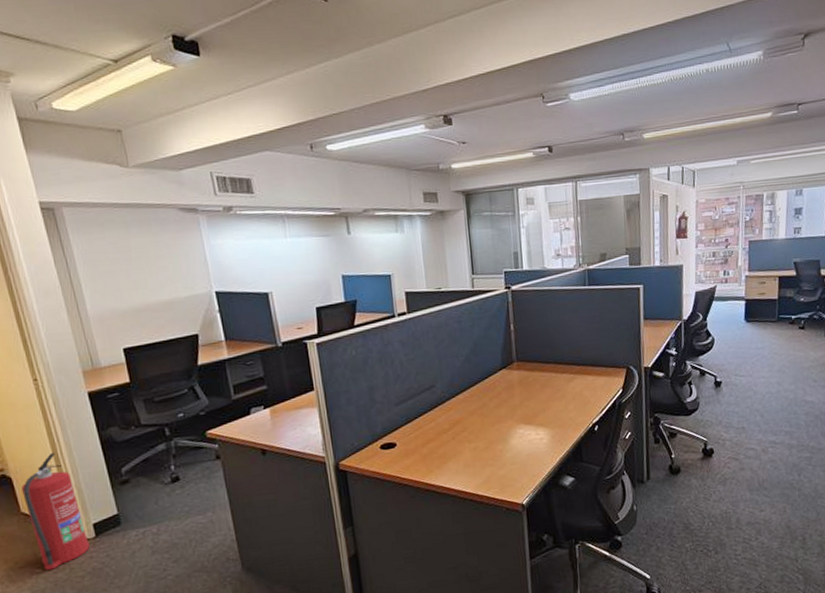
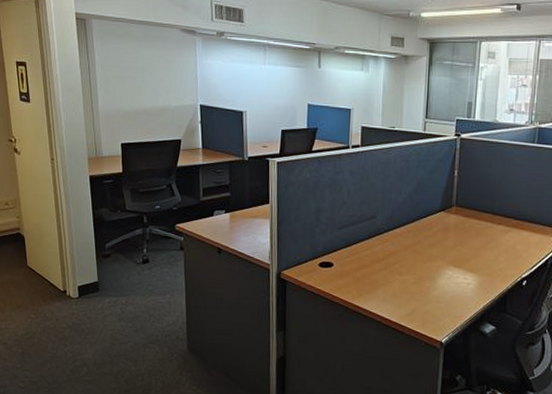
fire extinguisher: present [21,452,90,570] -> none [31,221,73,318]

